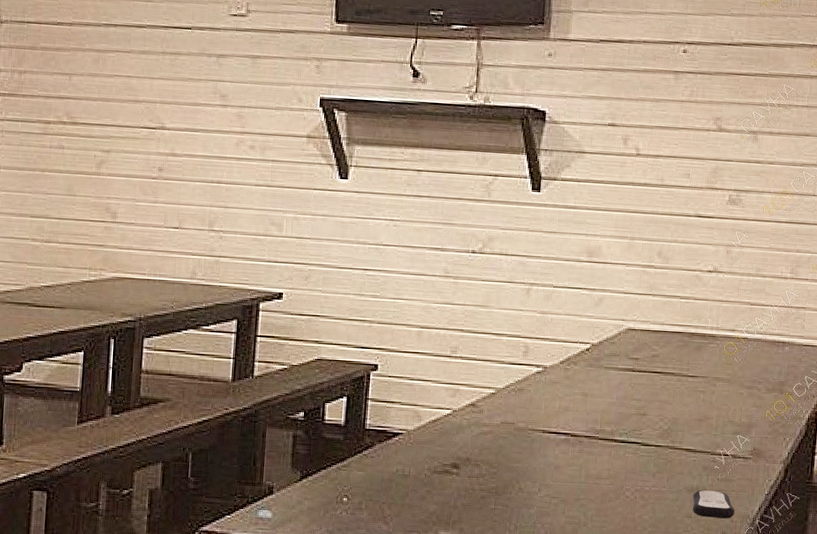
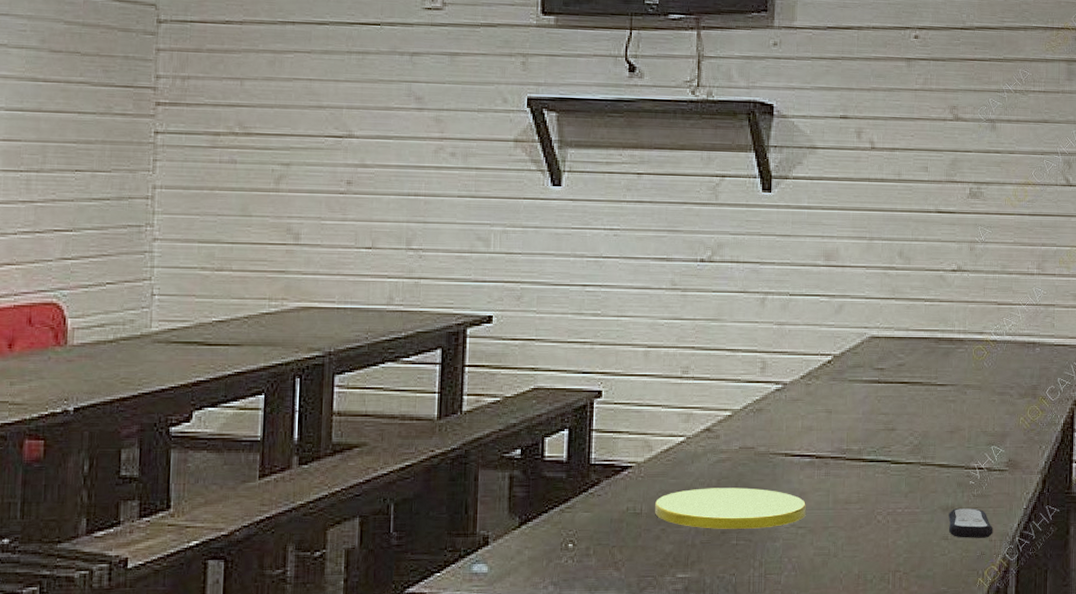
plate: none [422,456,561,496] -> present [655,487,807,529]

